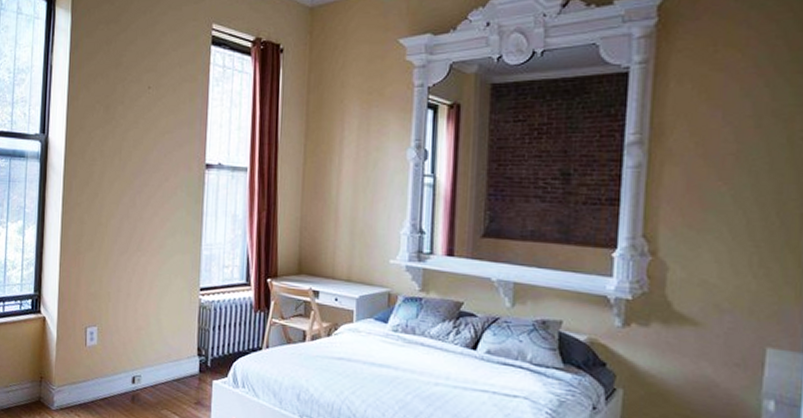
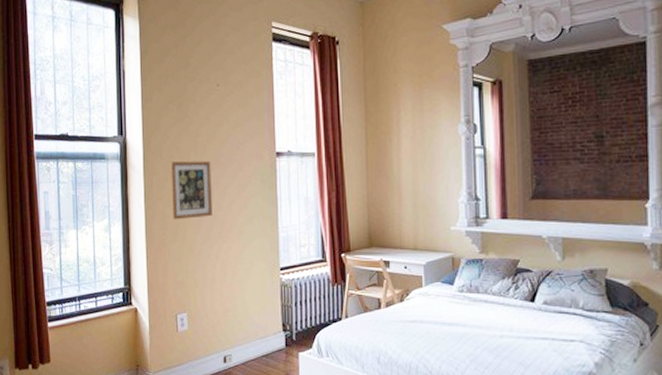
picture frame: none [90,166,135,228] -> present [170,160,212,220]

